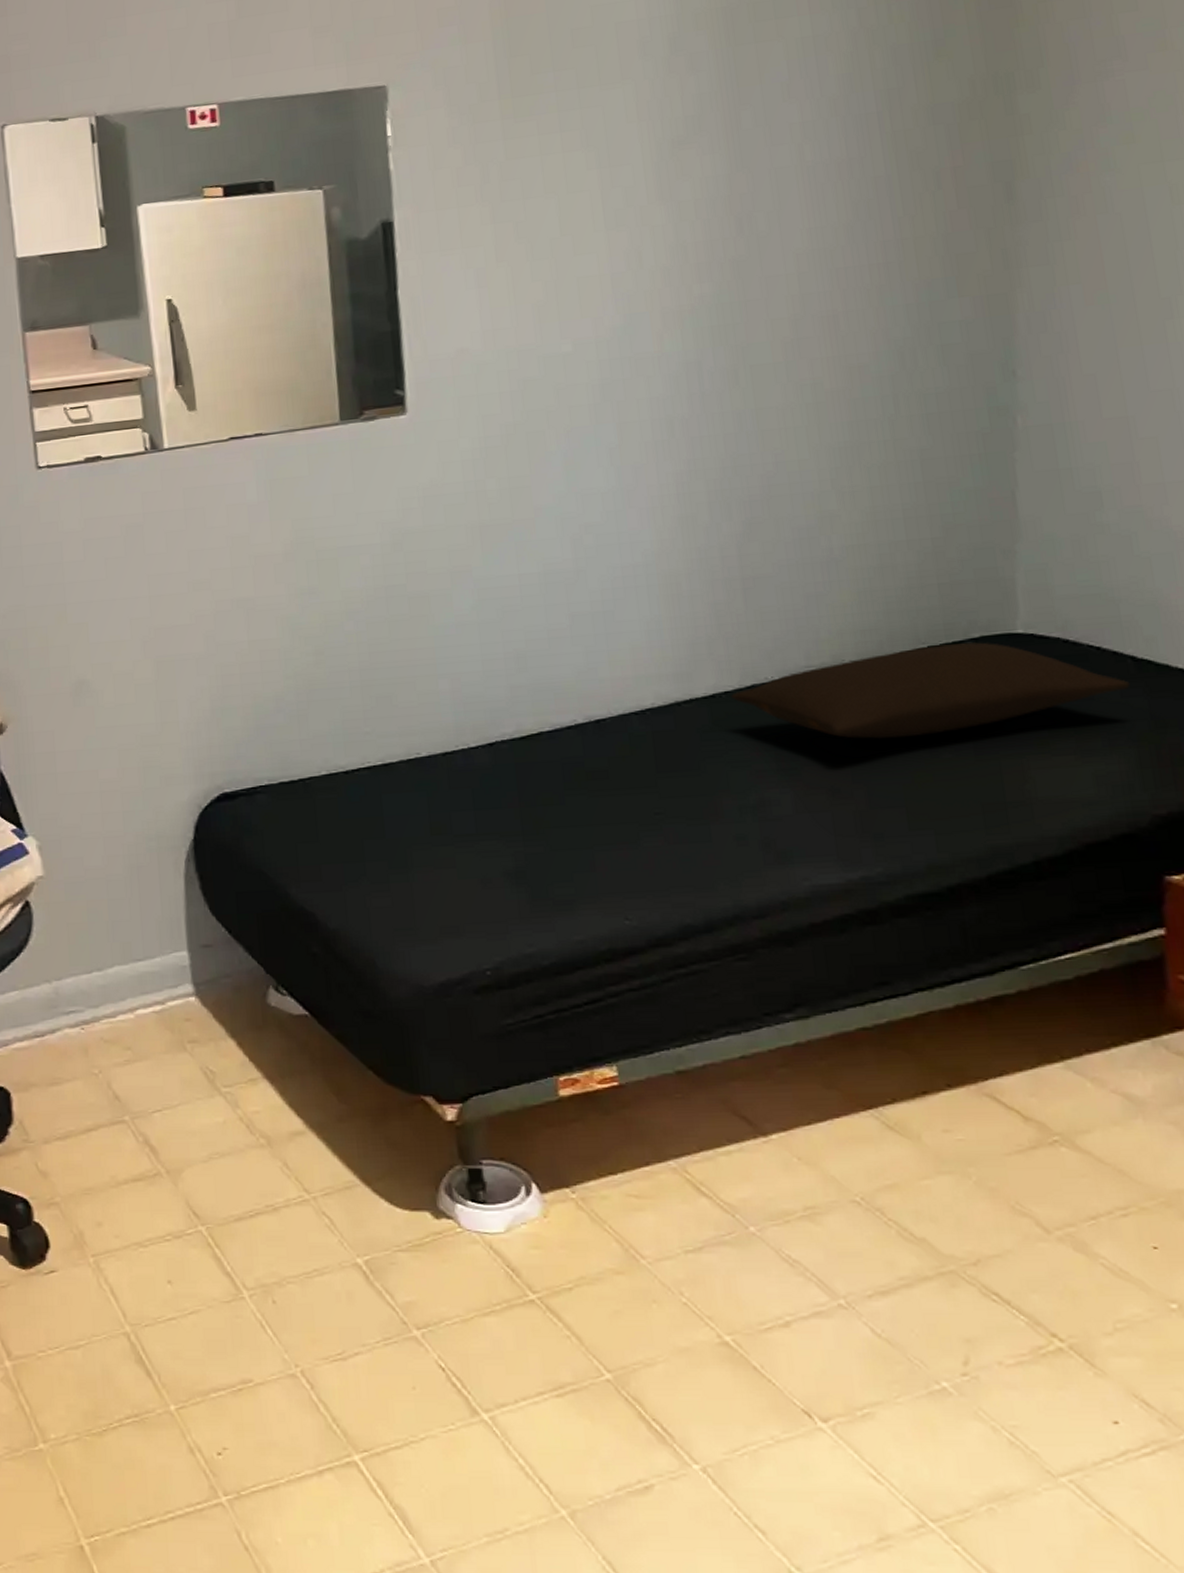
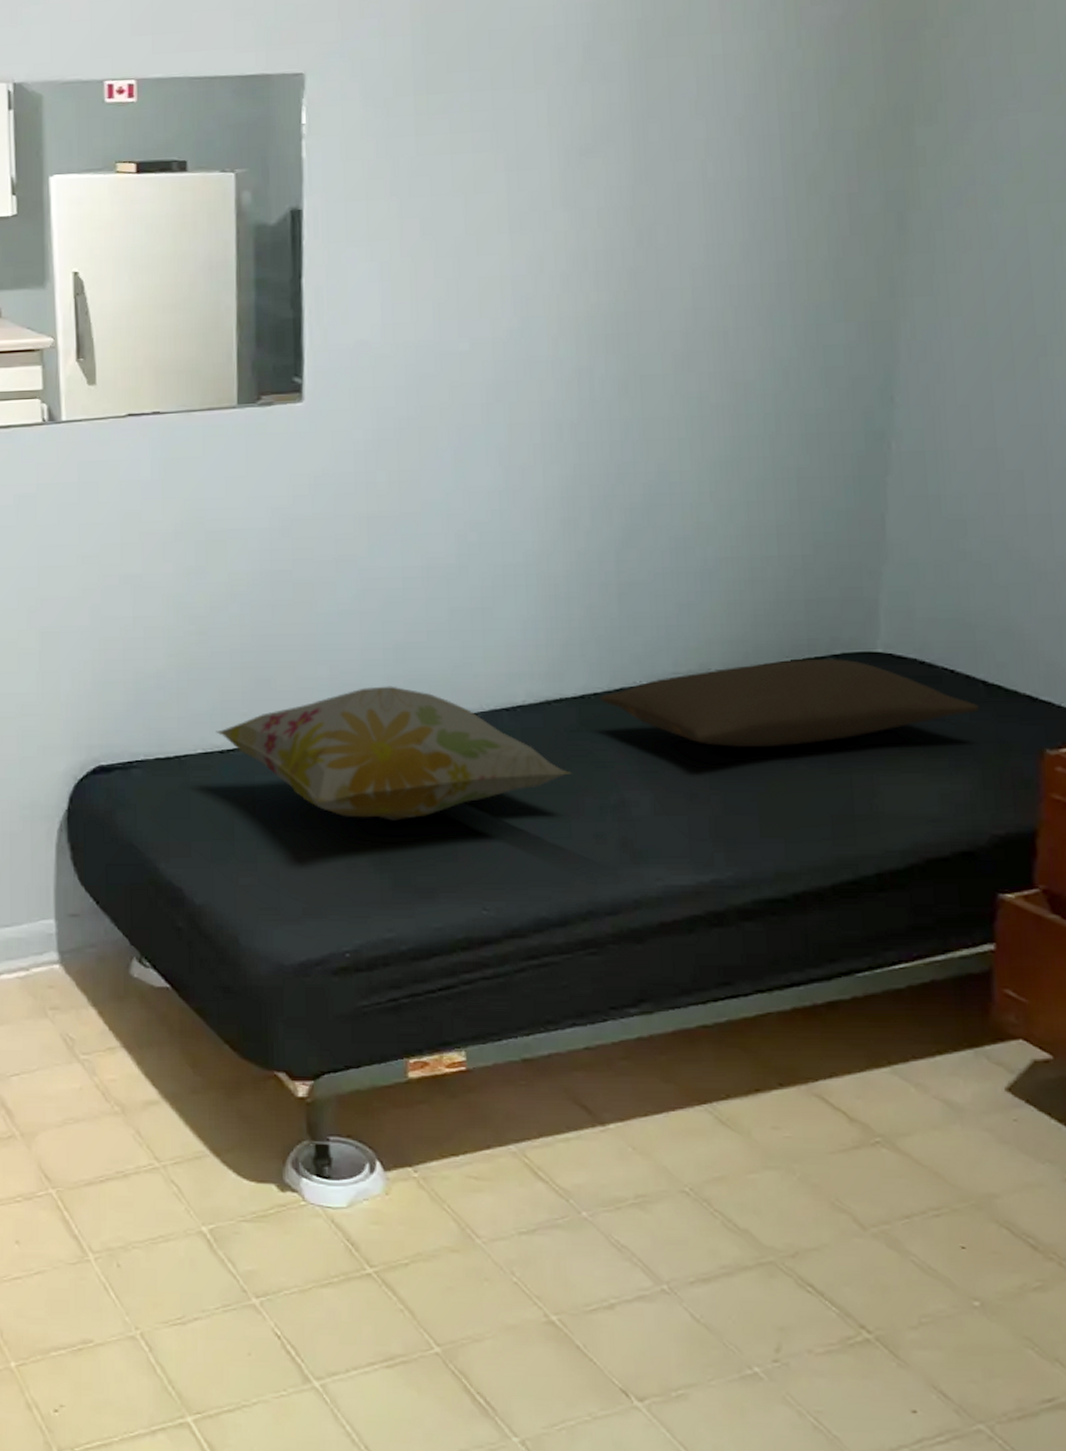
decorative pillow: none [339,696,707,833] -> present [215,686,572,821]

